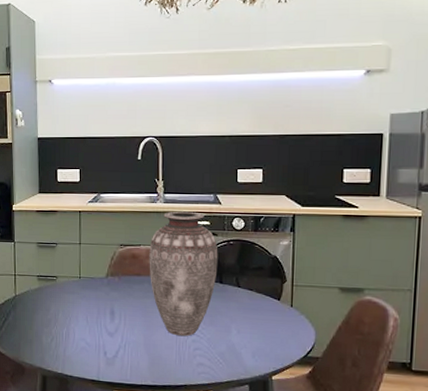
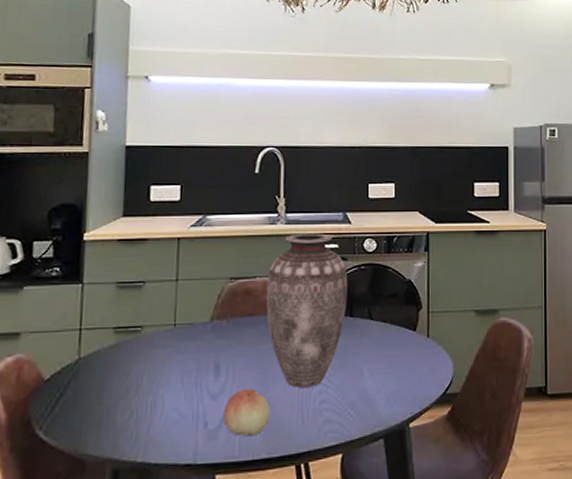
fruit: none [118,331,154,367] -> present [224,388,270,437]

